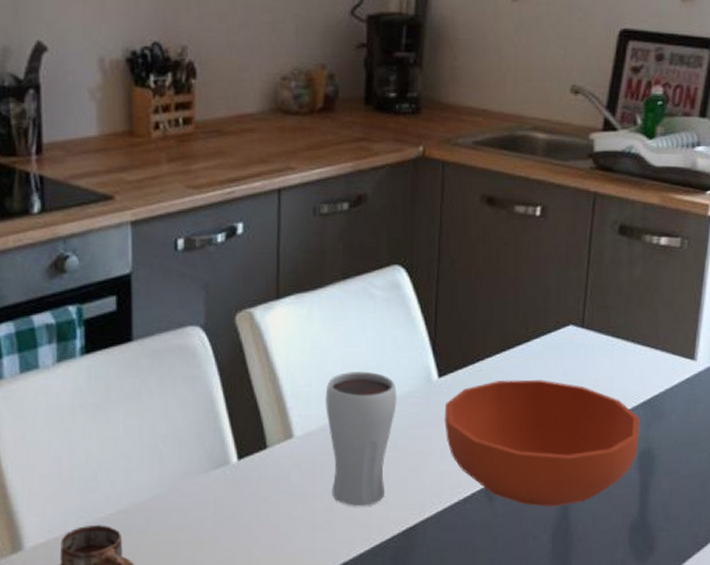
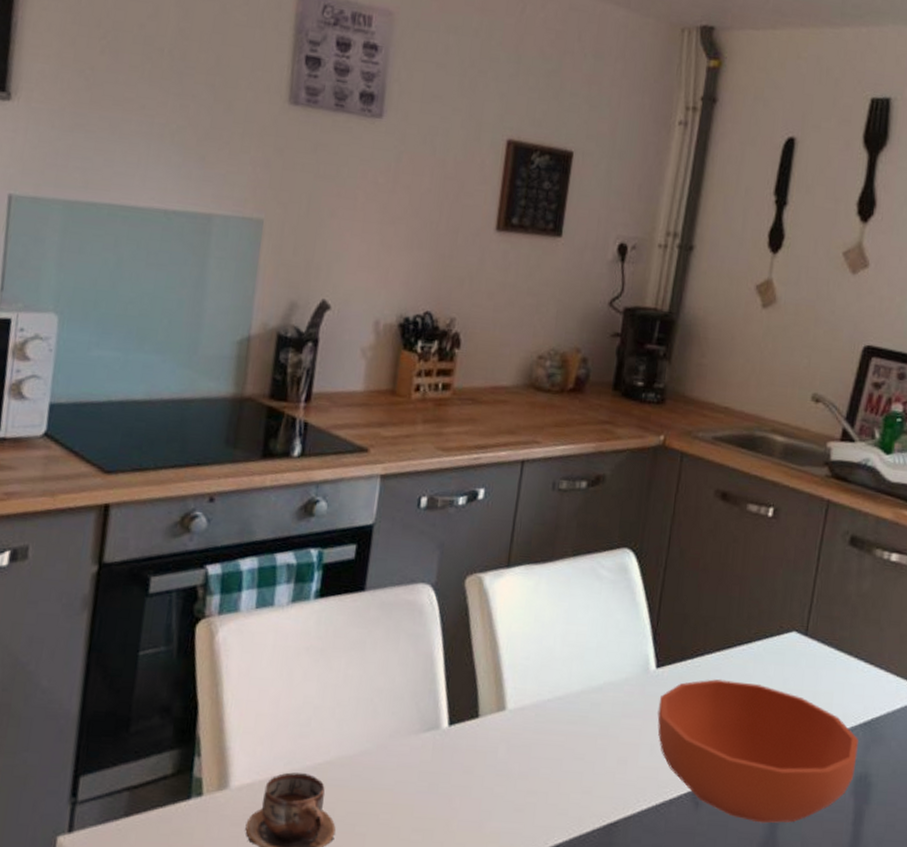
drinking glass: present [325,371,397,507] -> none [537,650,613,794]

